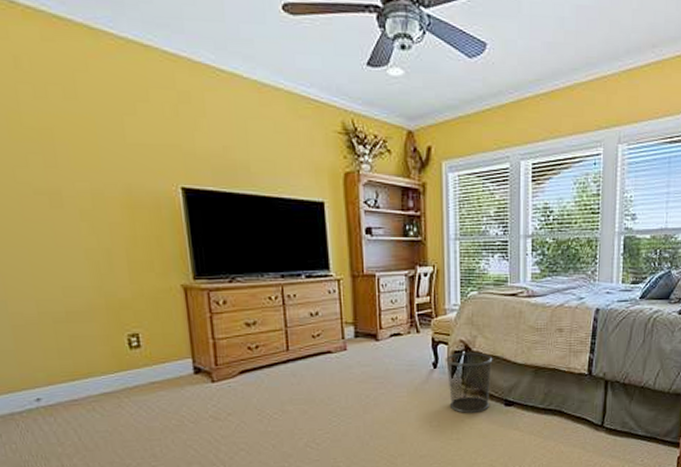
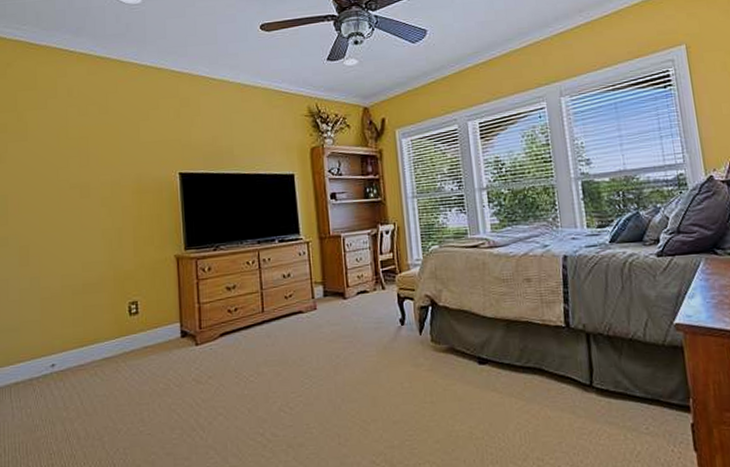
waste bin: present [446,351,493,413] -> none [413,306,463,373]

